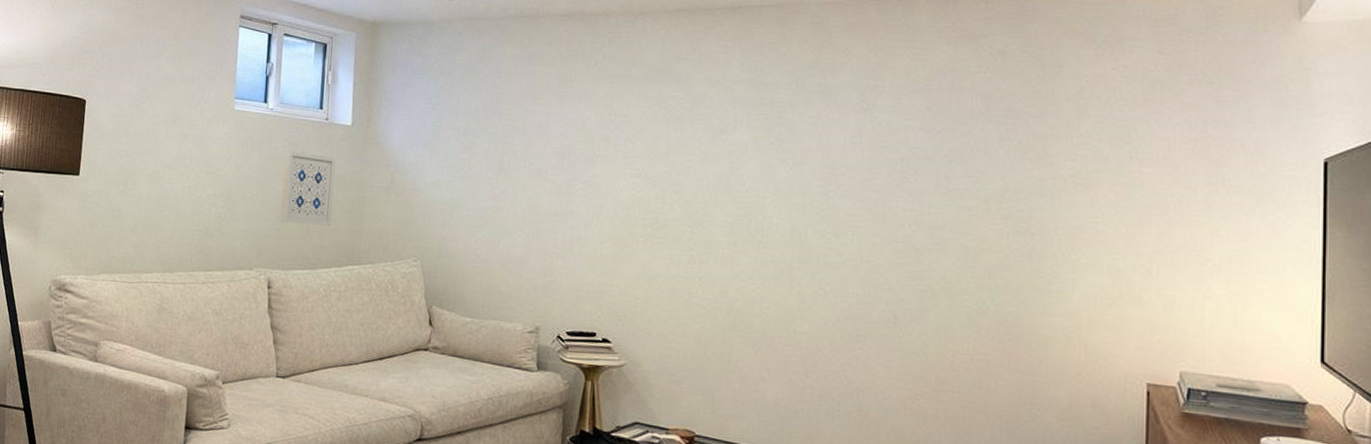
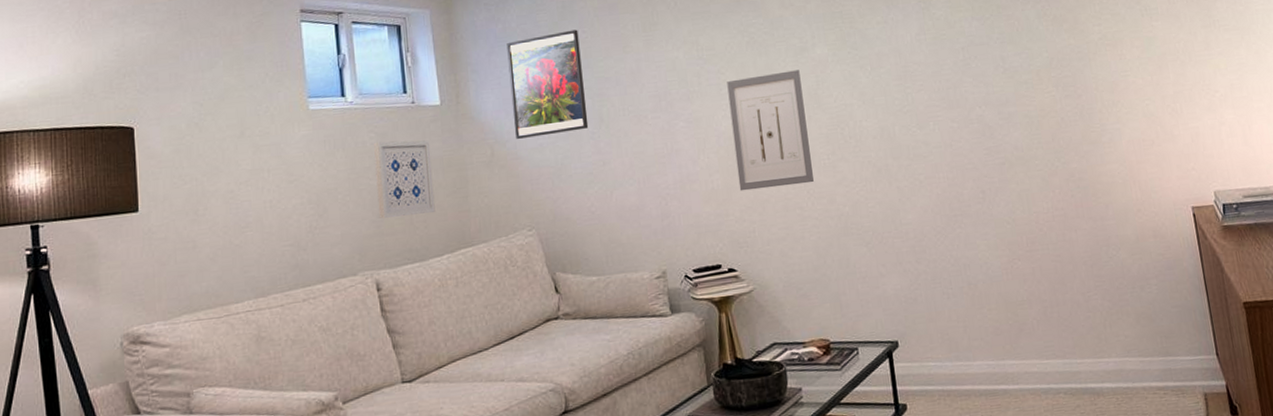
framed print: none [416,73,494,174] -> present [506,29,589,139]
wall art: none [628,150,714,271] -> present [727,70,814,191]

